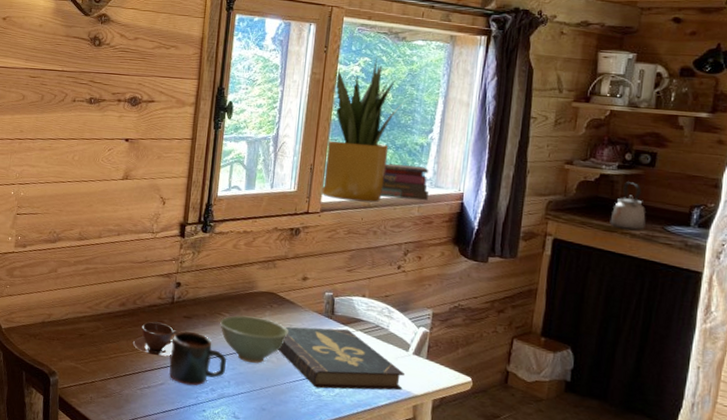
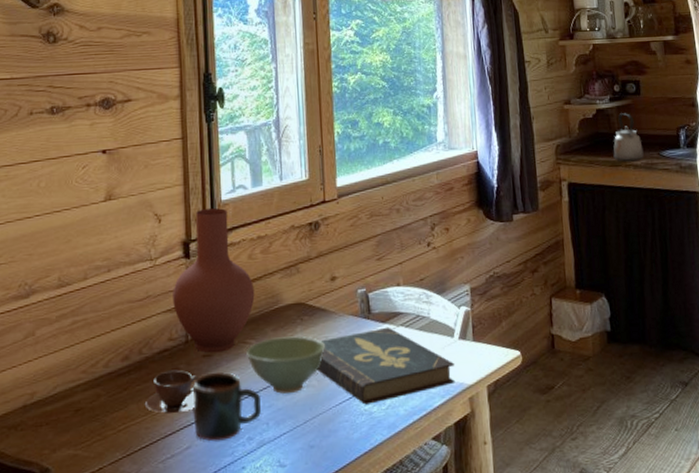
vase: none [165,200,235,318] -> present [173,208,255,354]
planter: present [321,58,403,203] -> none [329,19,403,181]
books: present [380,163,429,201] -> none [395,129,444,169]

